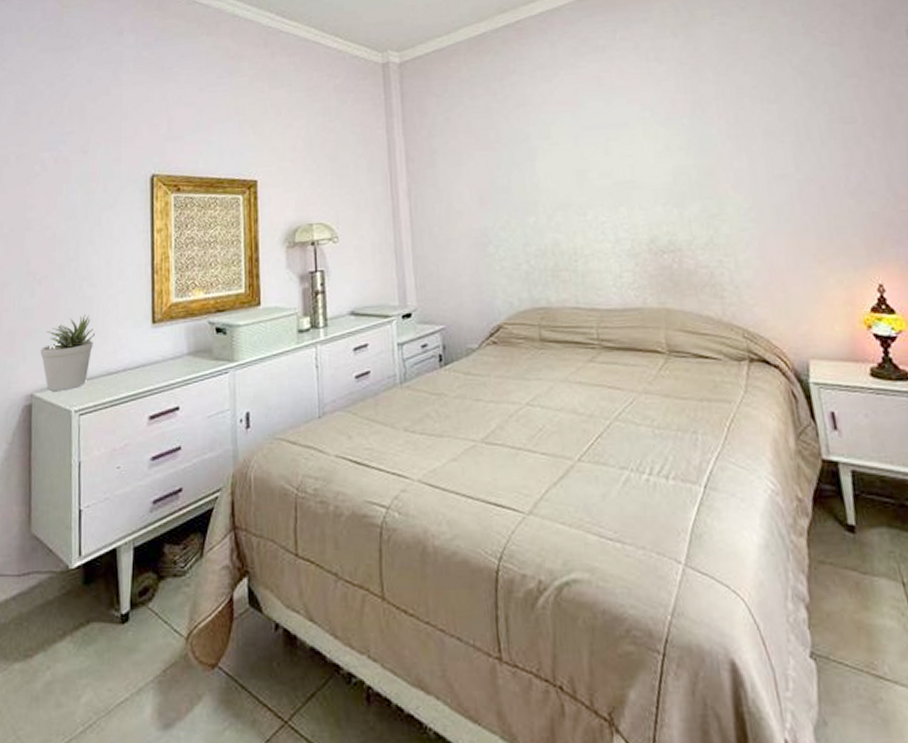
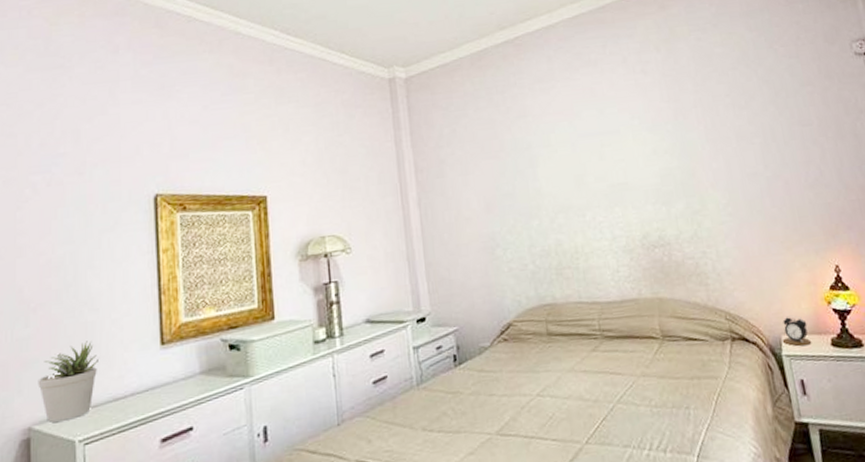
alarm clock: none [810,338,846,374] -> present [782,315,812,346]

